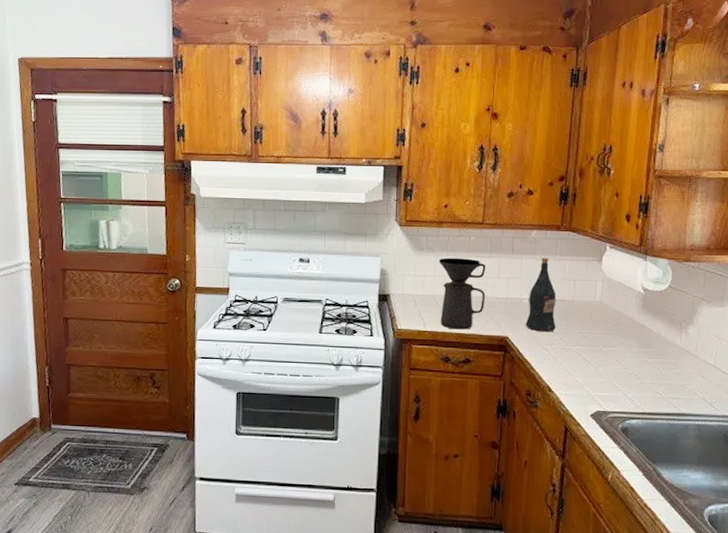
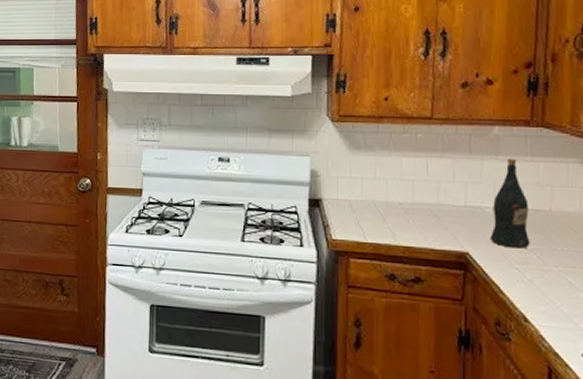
coffee maker: present [438,257,486,330] -> none [379,157,438,242]

